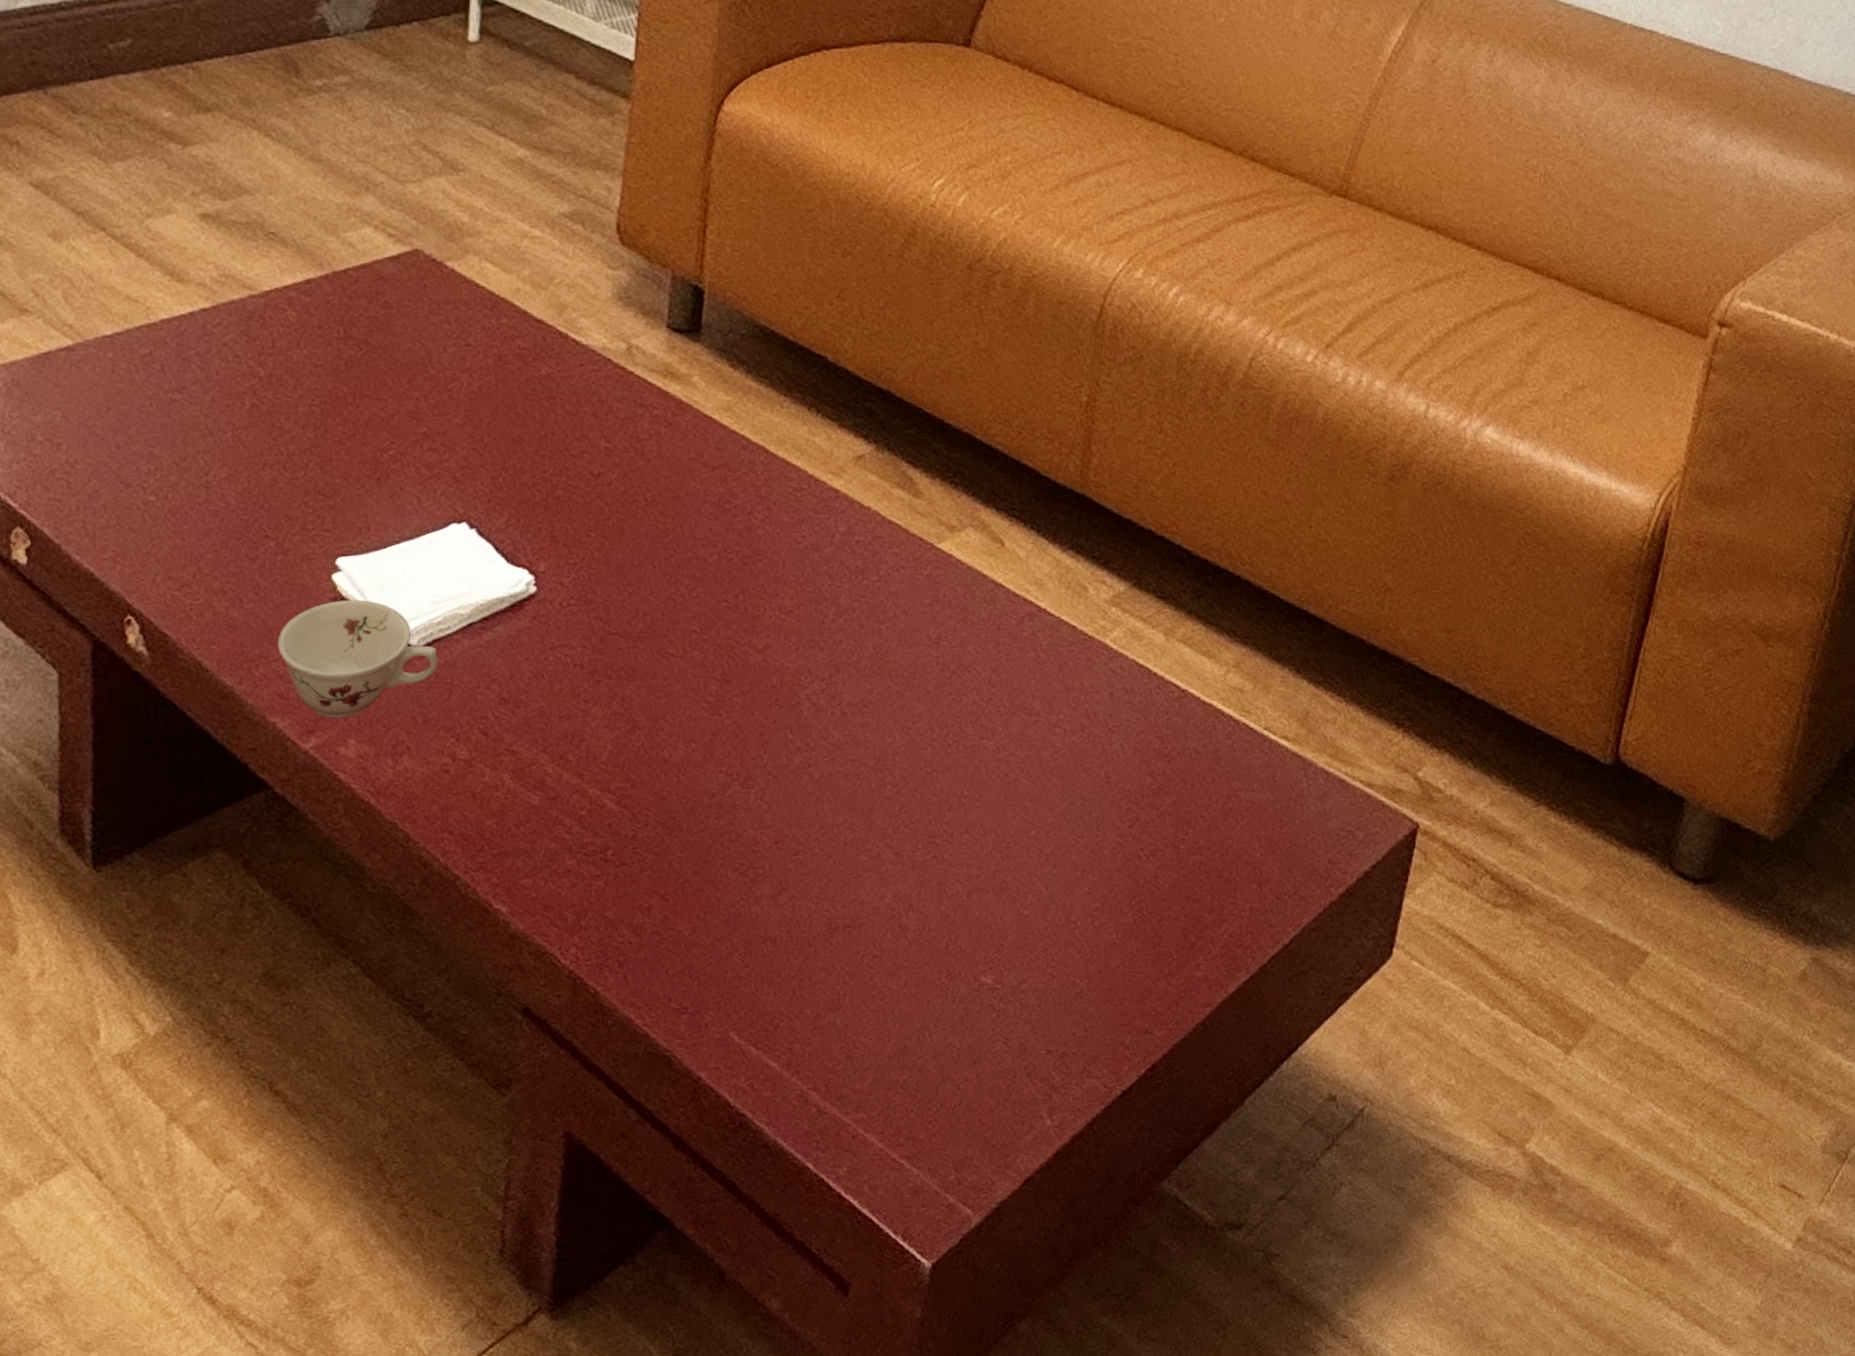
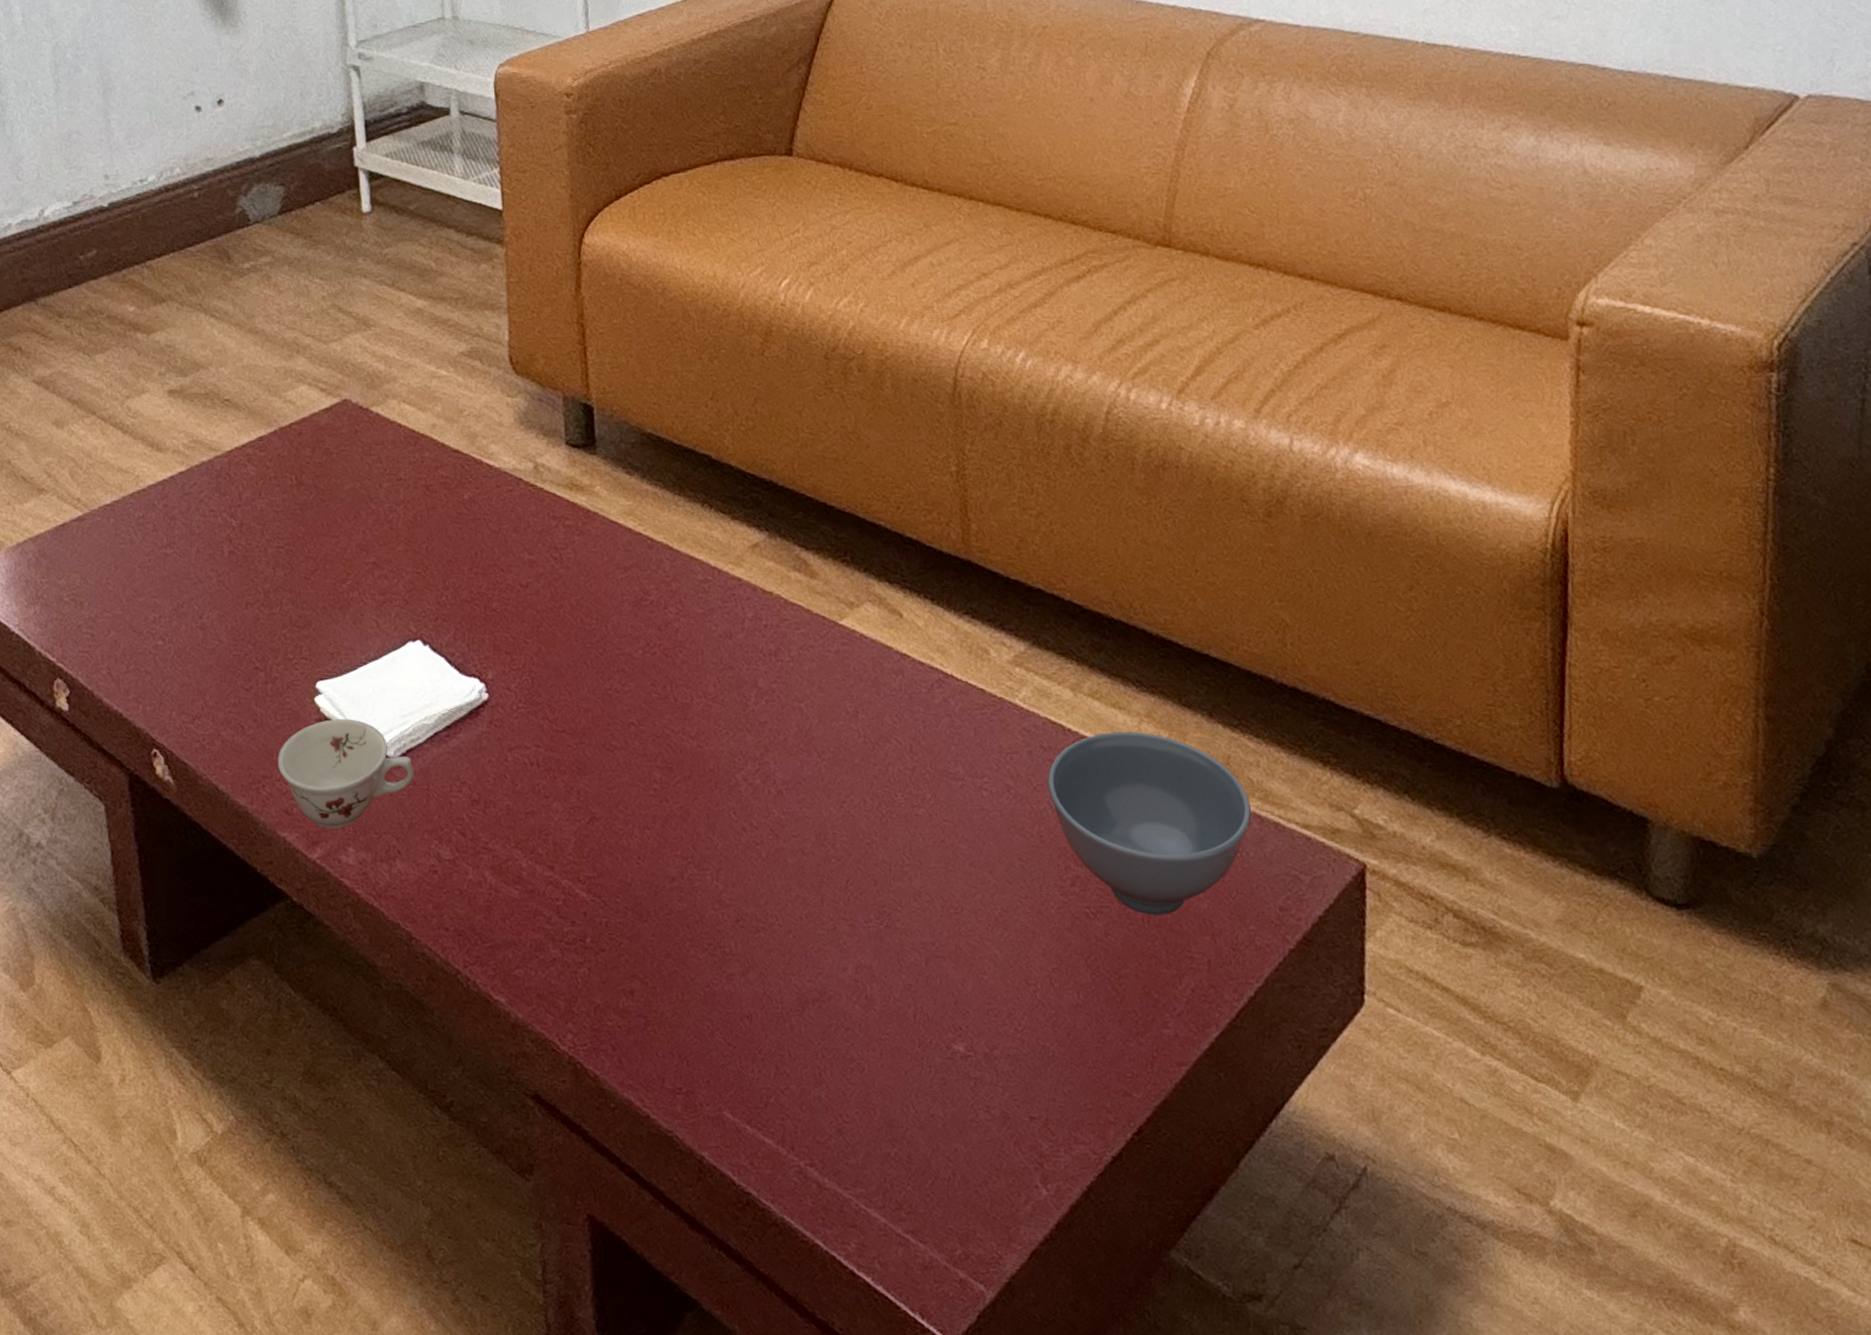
bowl: none [1123,679,1320,862] -> present [1047,732,1251,915]

